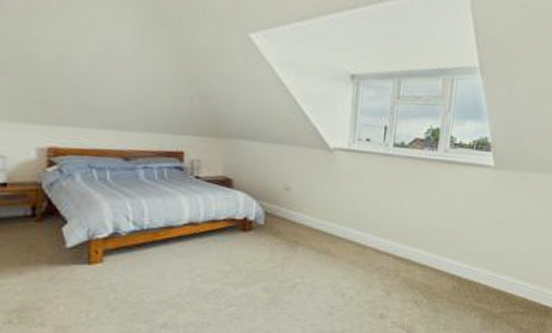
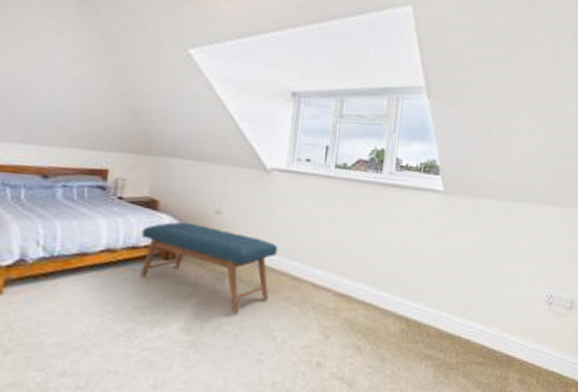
bench: none [219,197,343,275] -> present [140,221,278,313]

